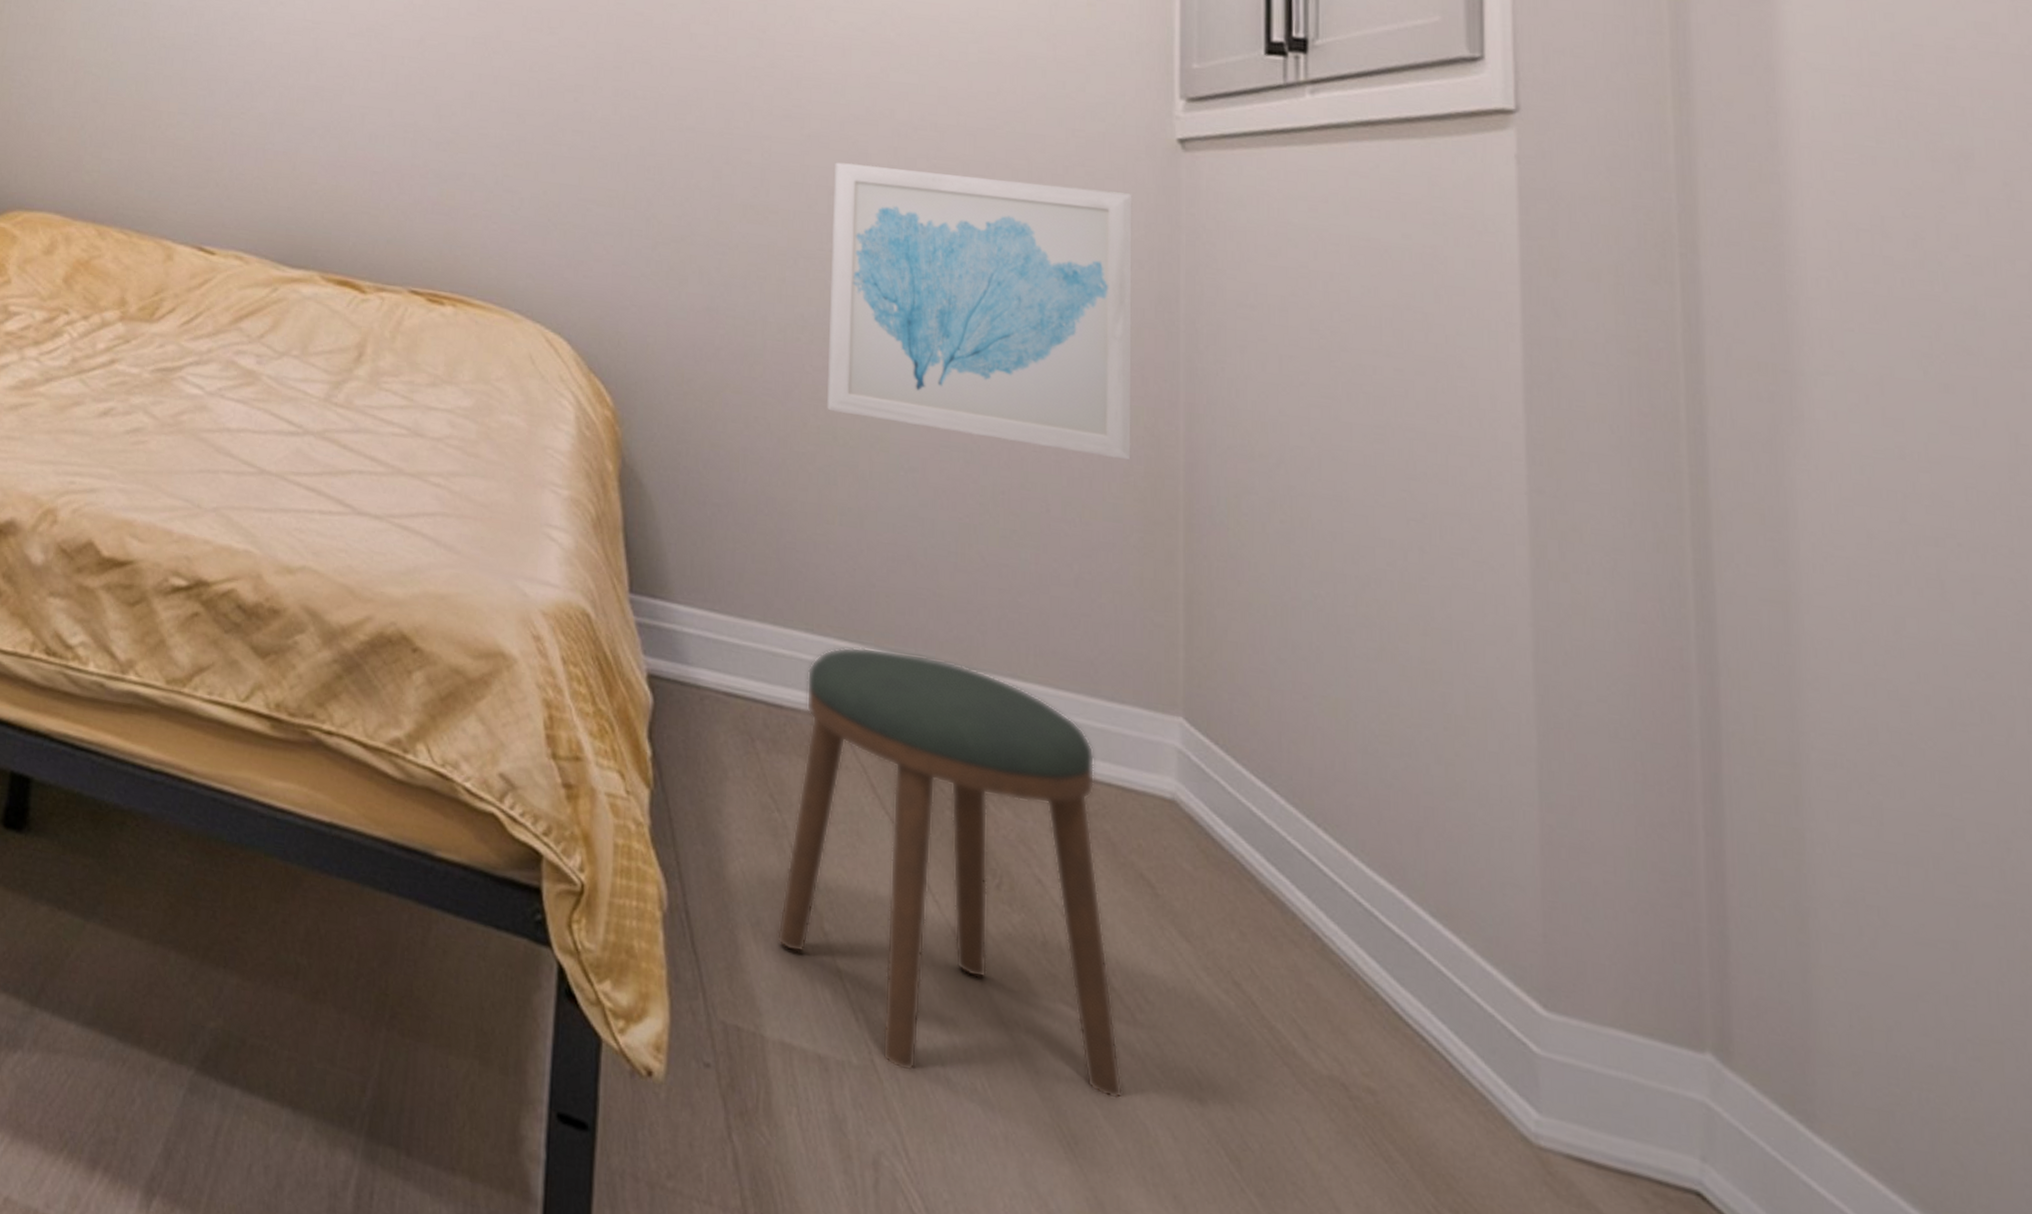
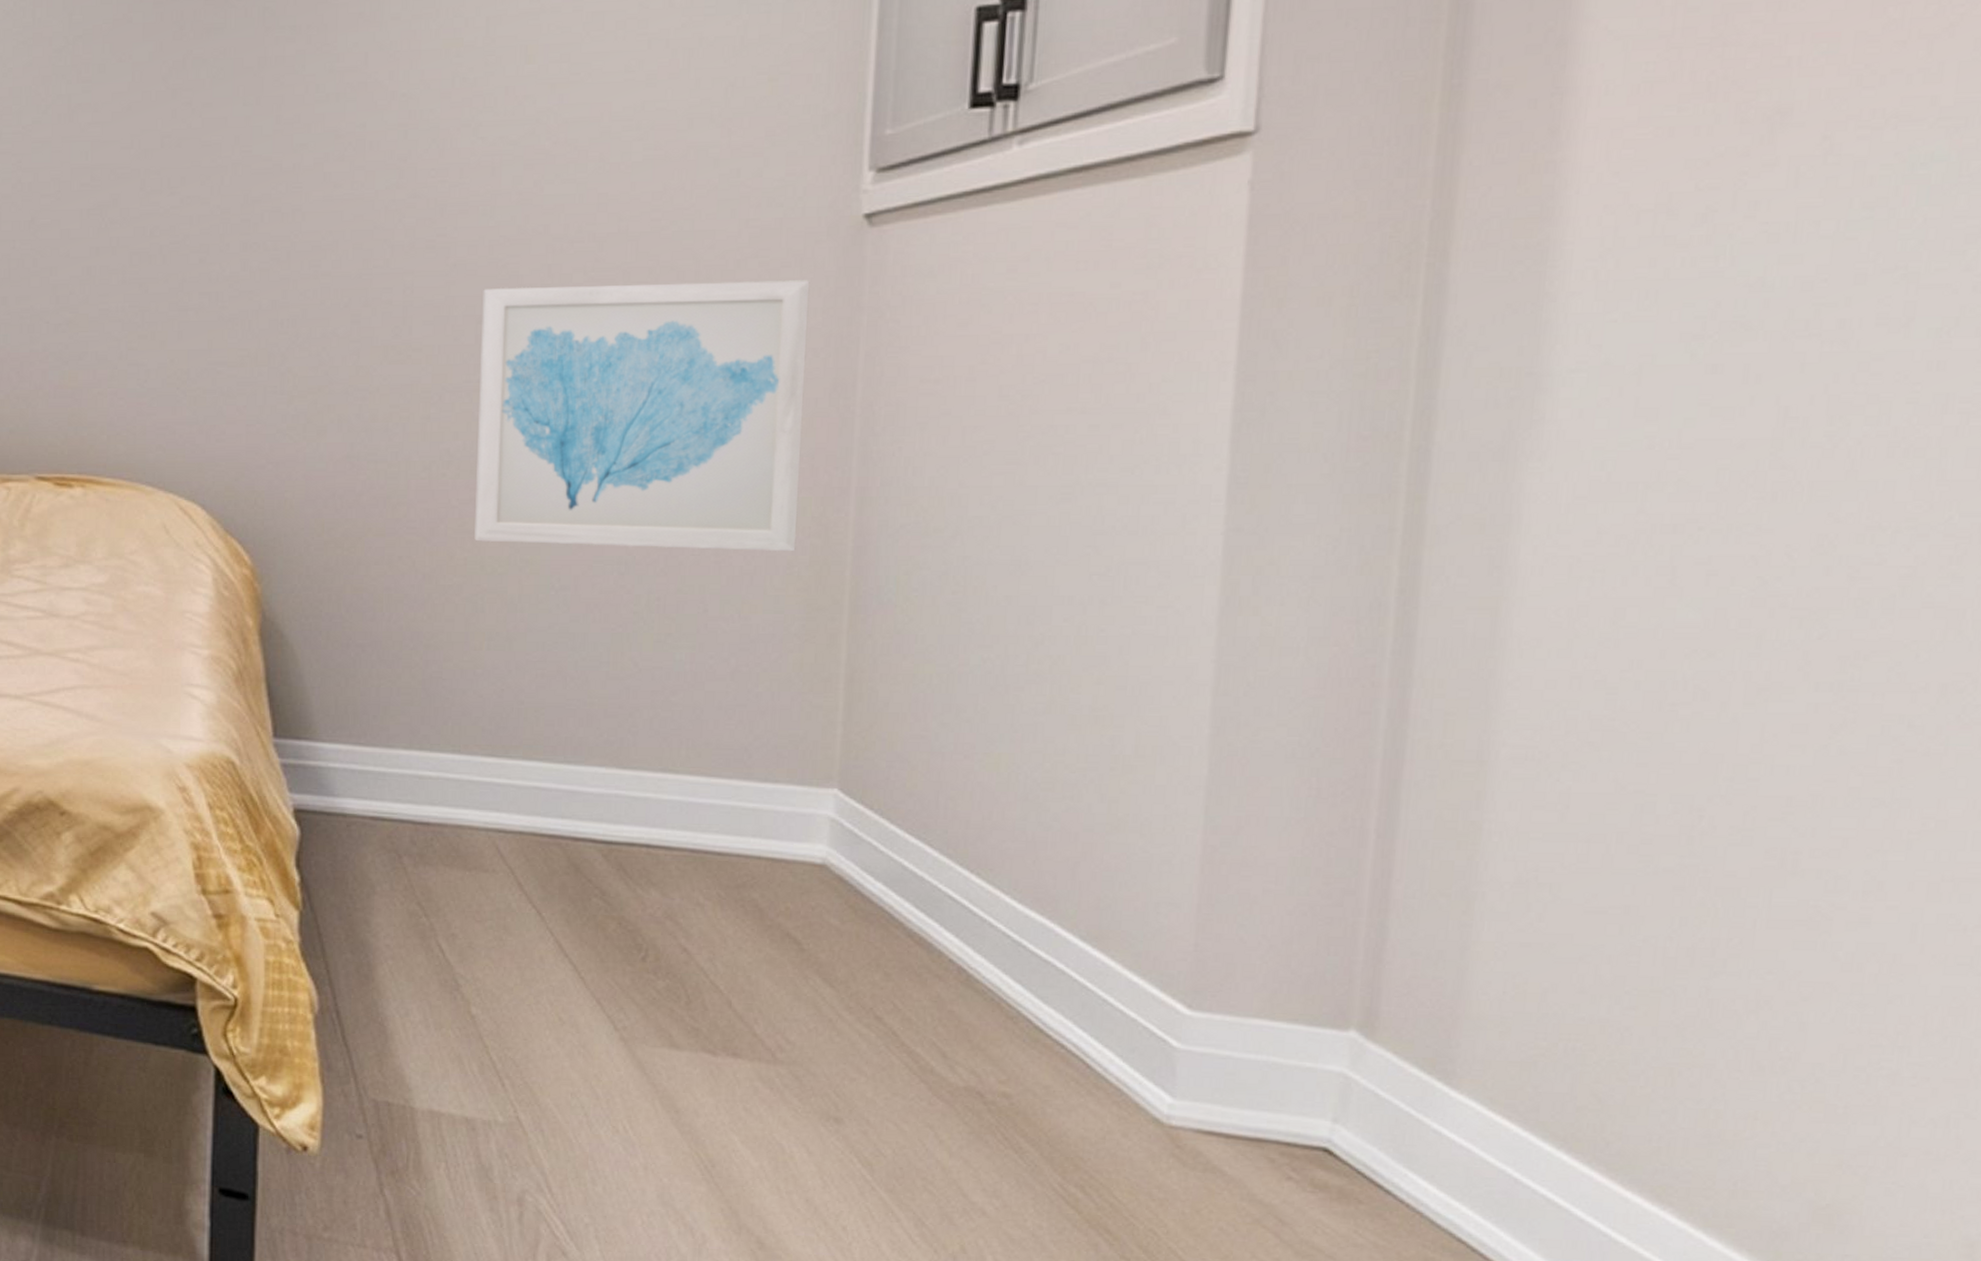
stool: present [776,647,1124,1100] -> none [424,760,762,1127]

